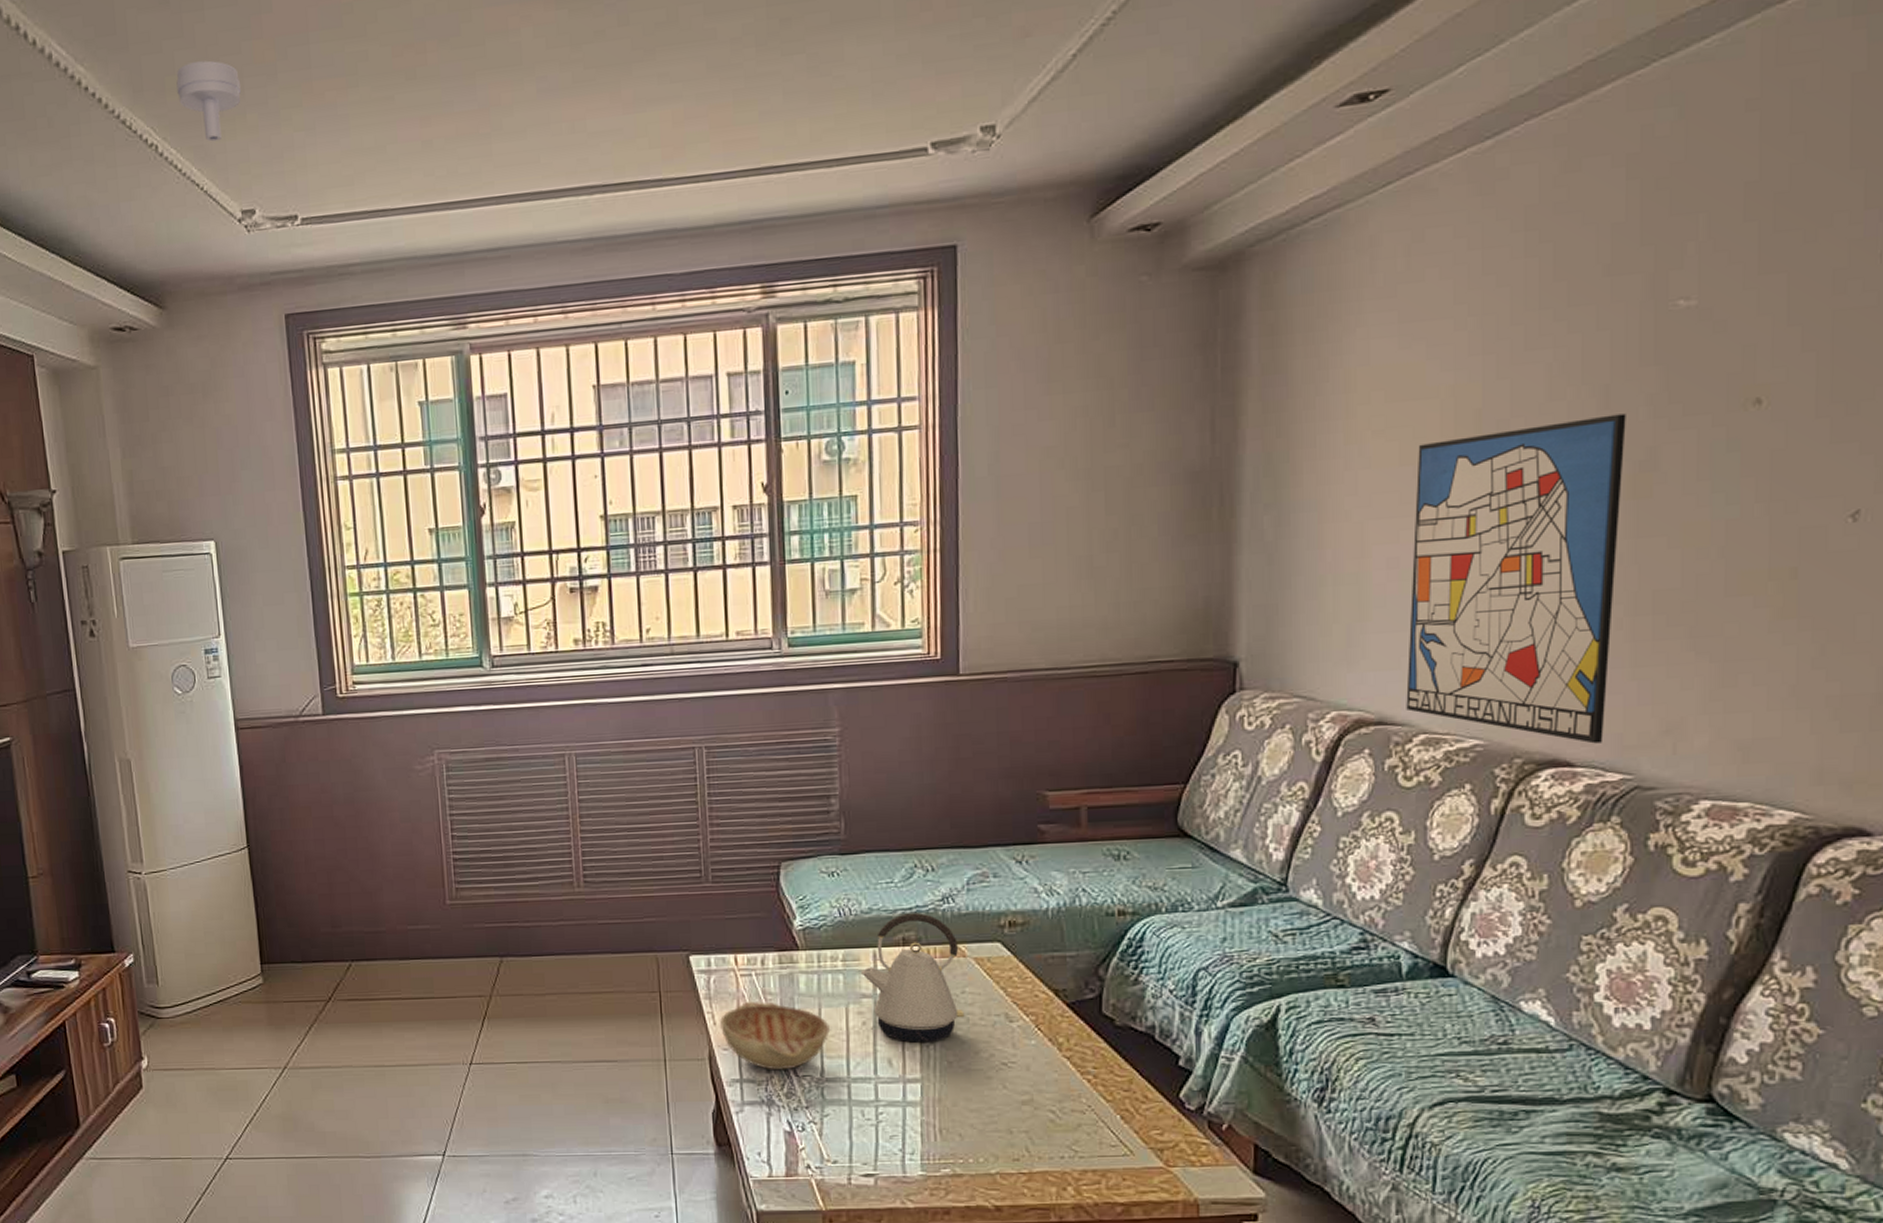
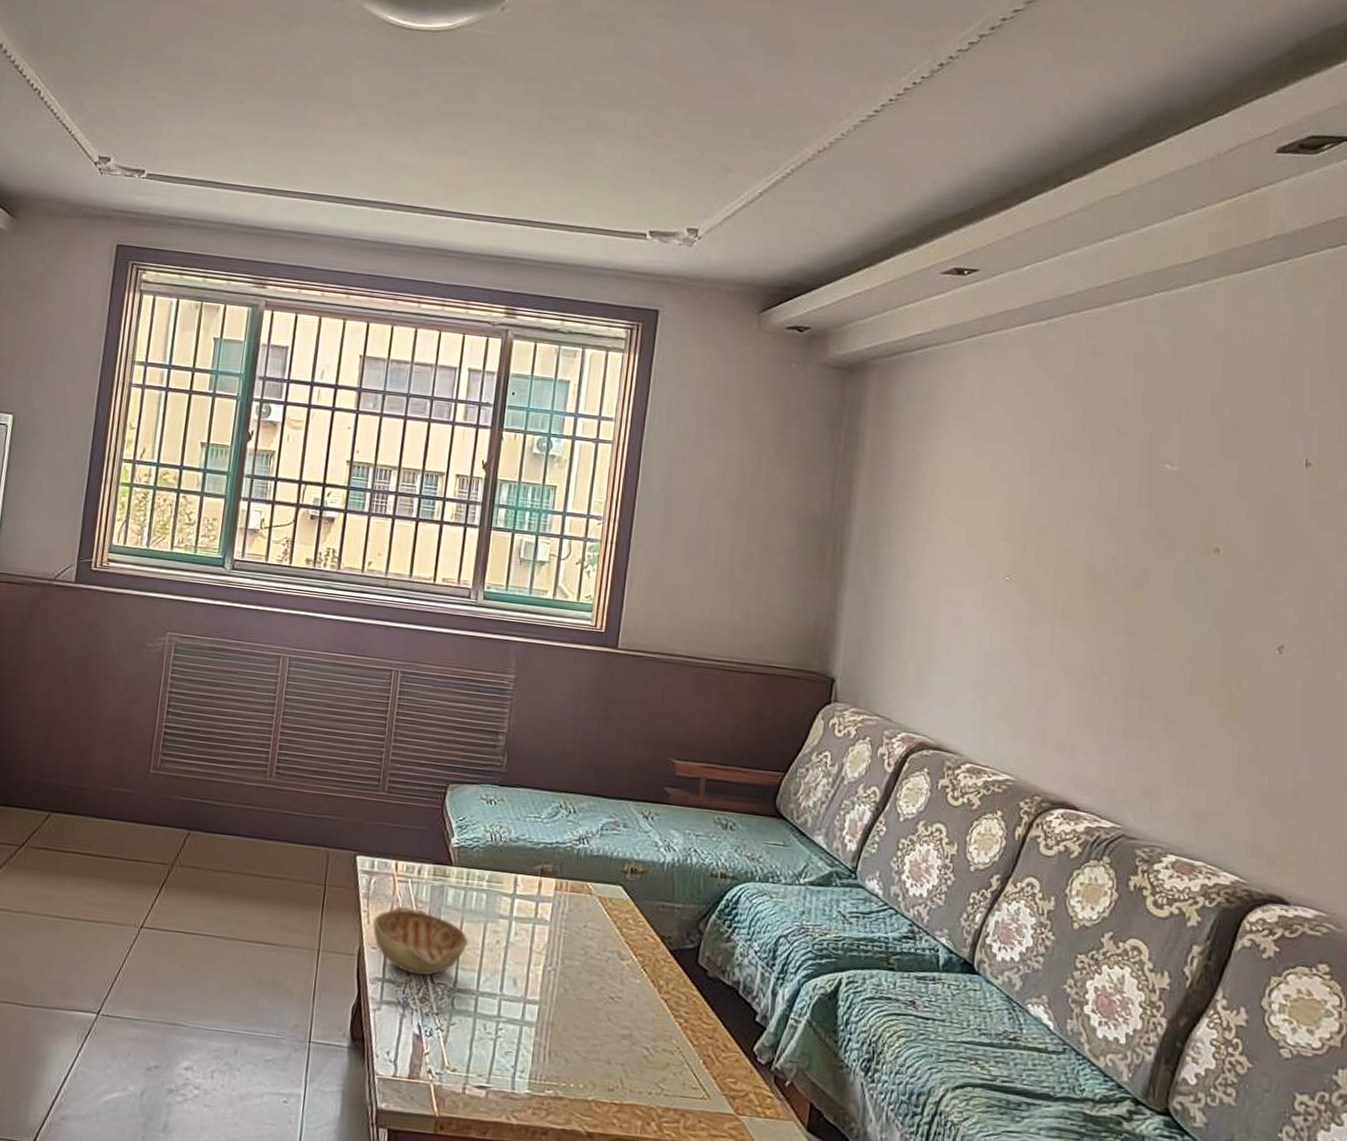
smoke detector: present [176,60,241,142] -> none [67,36,121,100]
kettle: present [861,913,965,1043] -> none [502,847,587,968]
wall art: present [1406,413,1626,744] -> none [958,533,1127,795]

